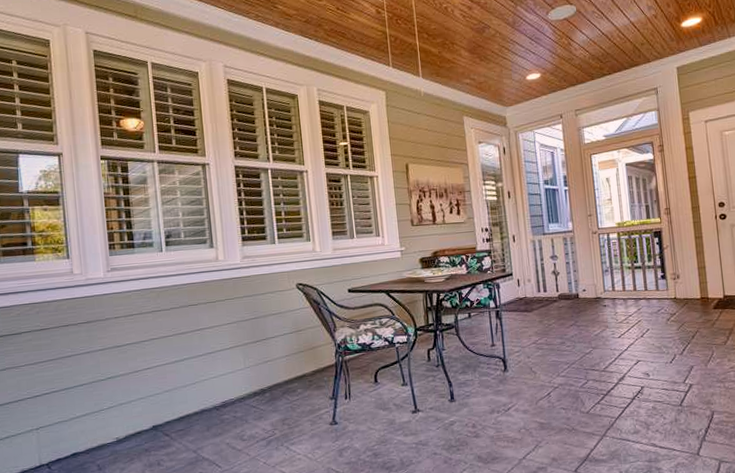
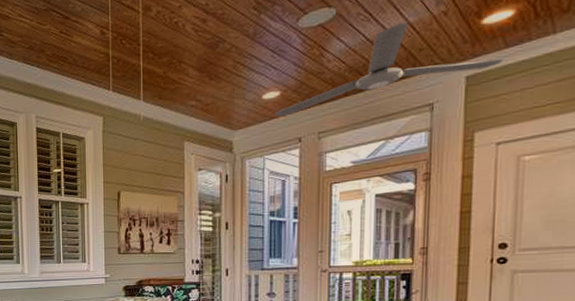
ceiling fan: none [538,22,700,96] -> present [275,23,504,117]

